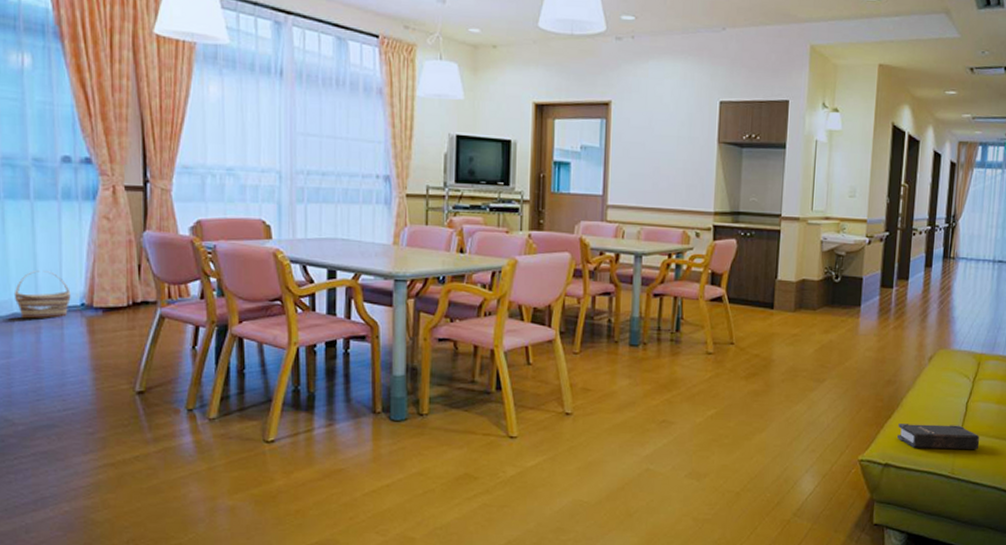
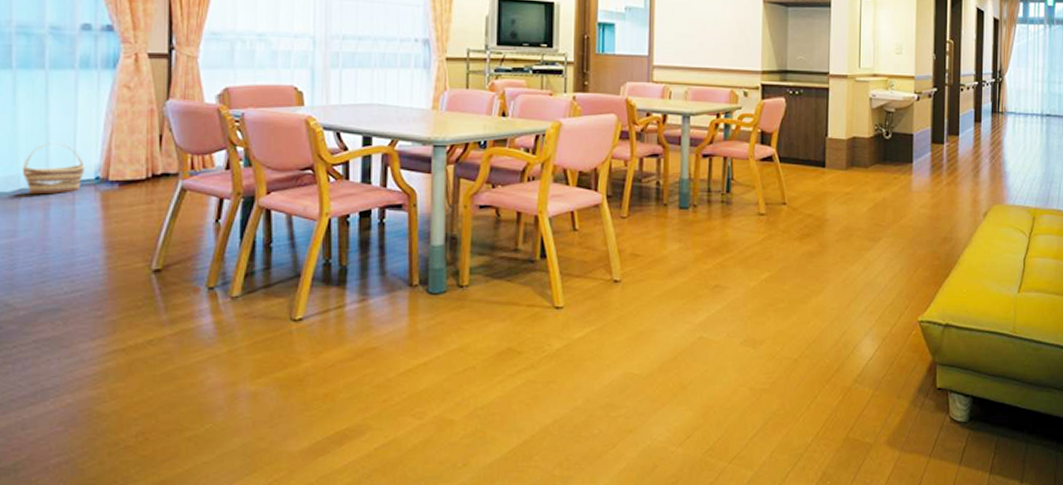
hardback book: present [897,424,980,450] -> none [957,282,1040,308]

